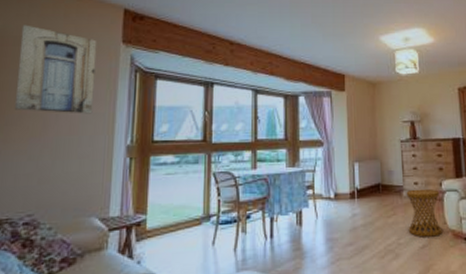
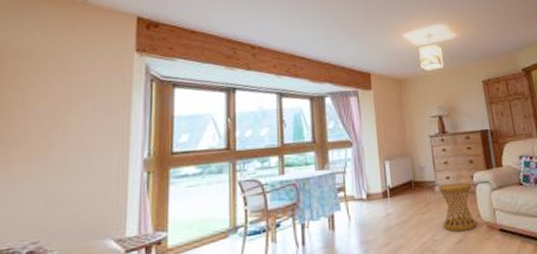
wall art: present [14,25,97,114] -> none [15,37,109,129]

